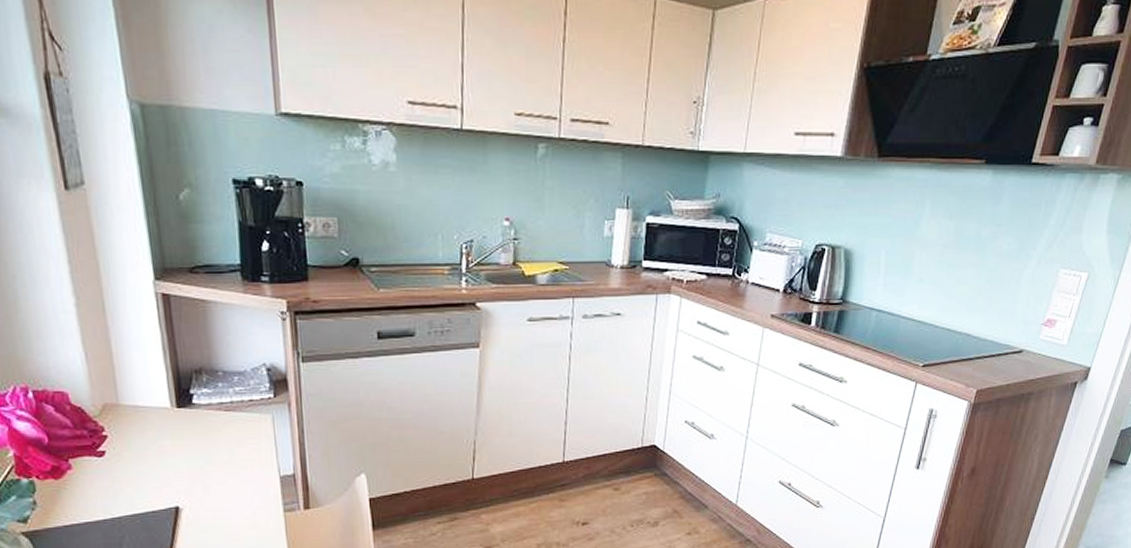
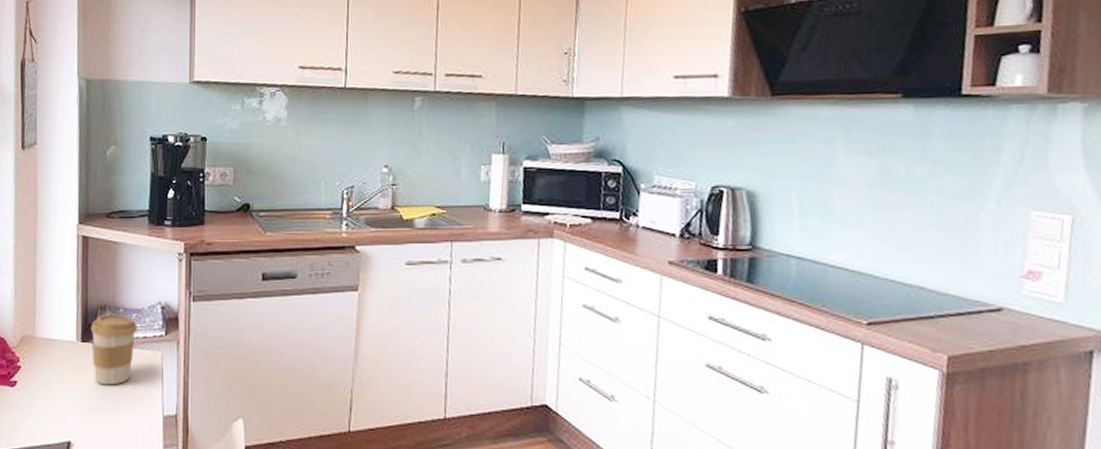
coffee cup: none [186,377,241,450] -> present [91,314,137,386]

